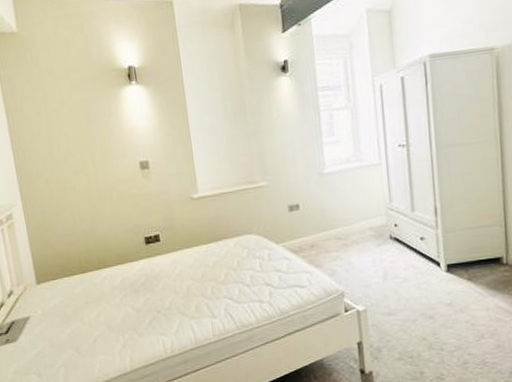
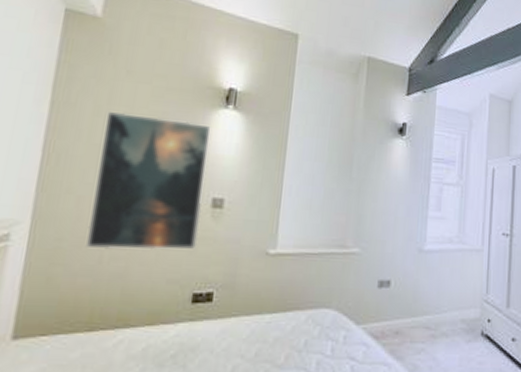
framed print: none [45,103,138,215] -> present [85,112,211,250]

